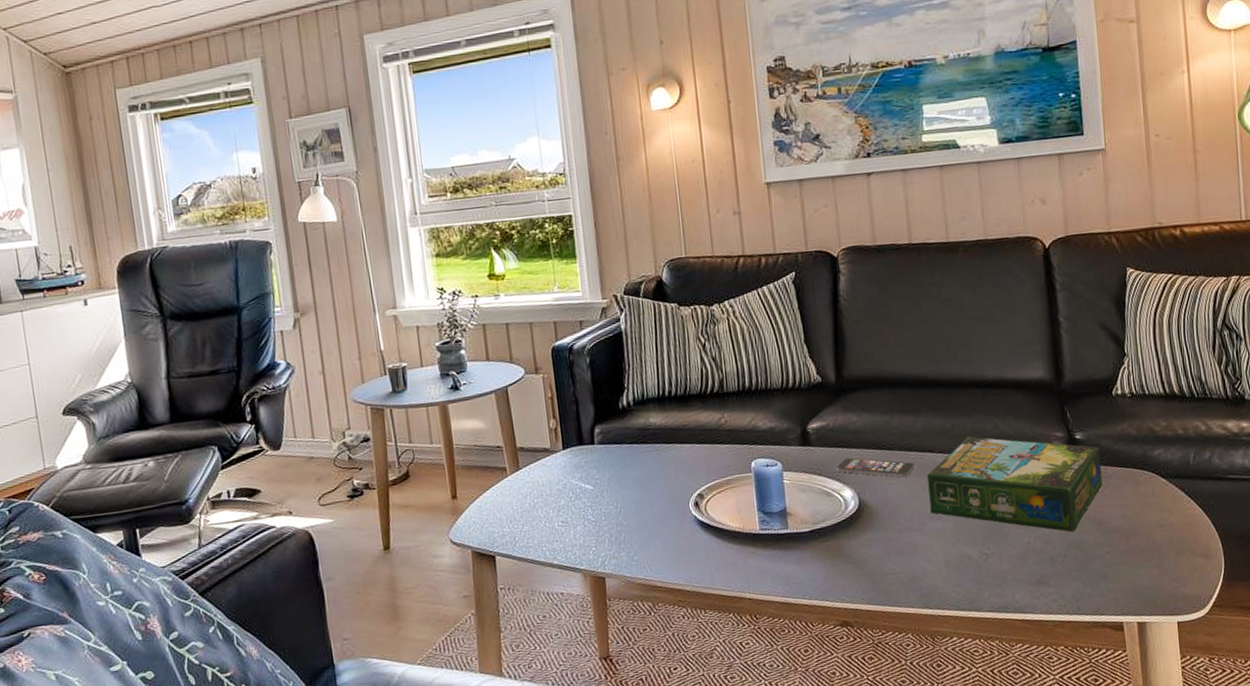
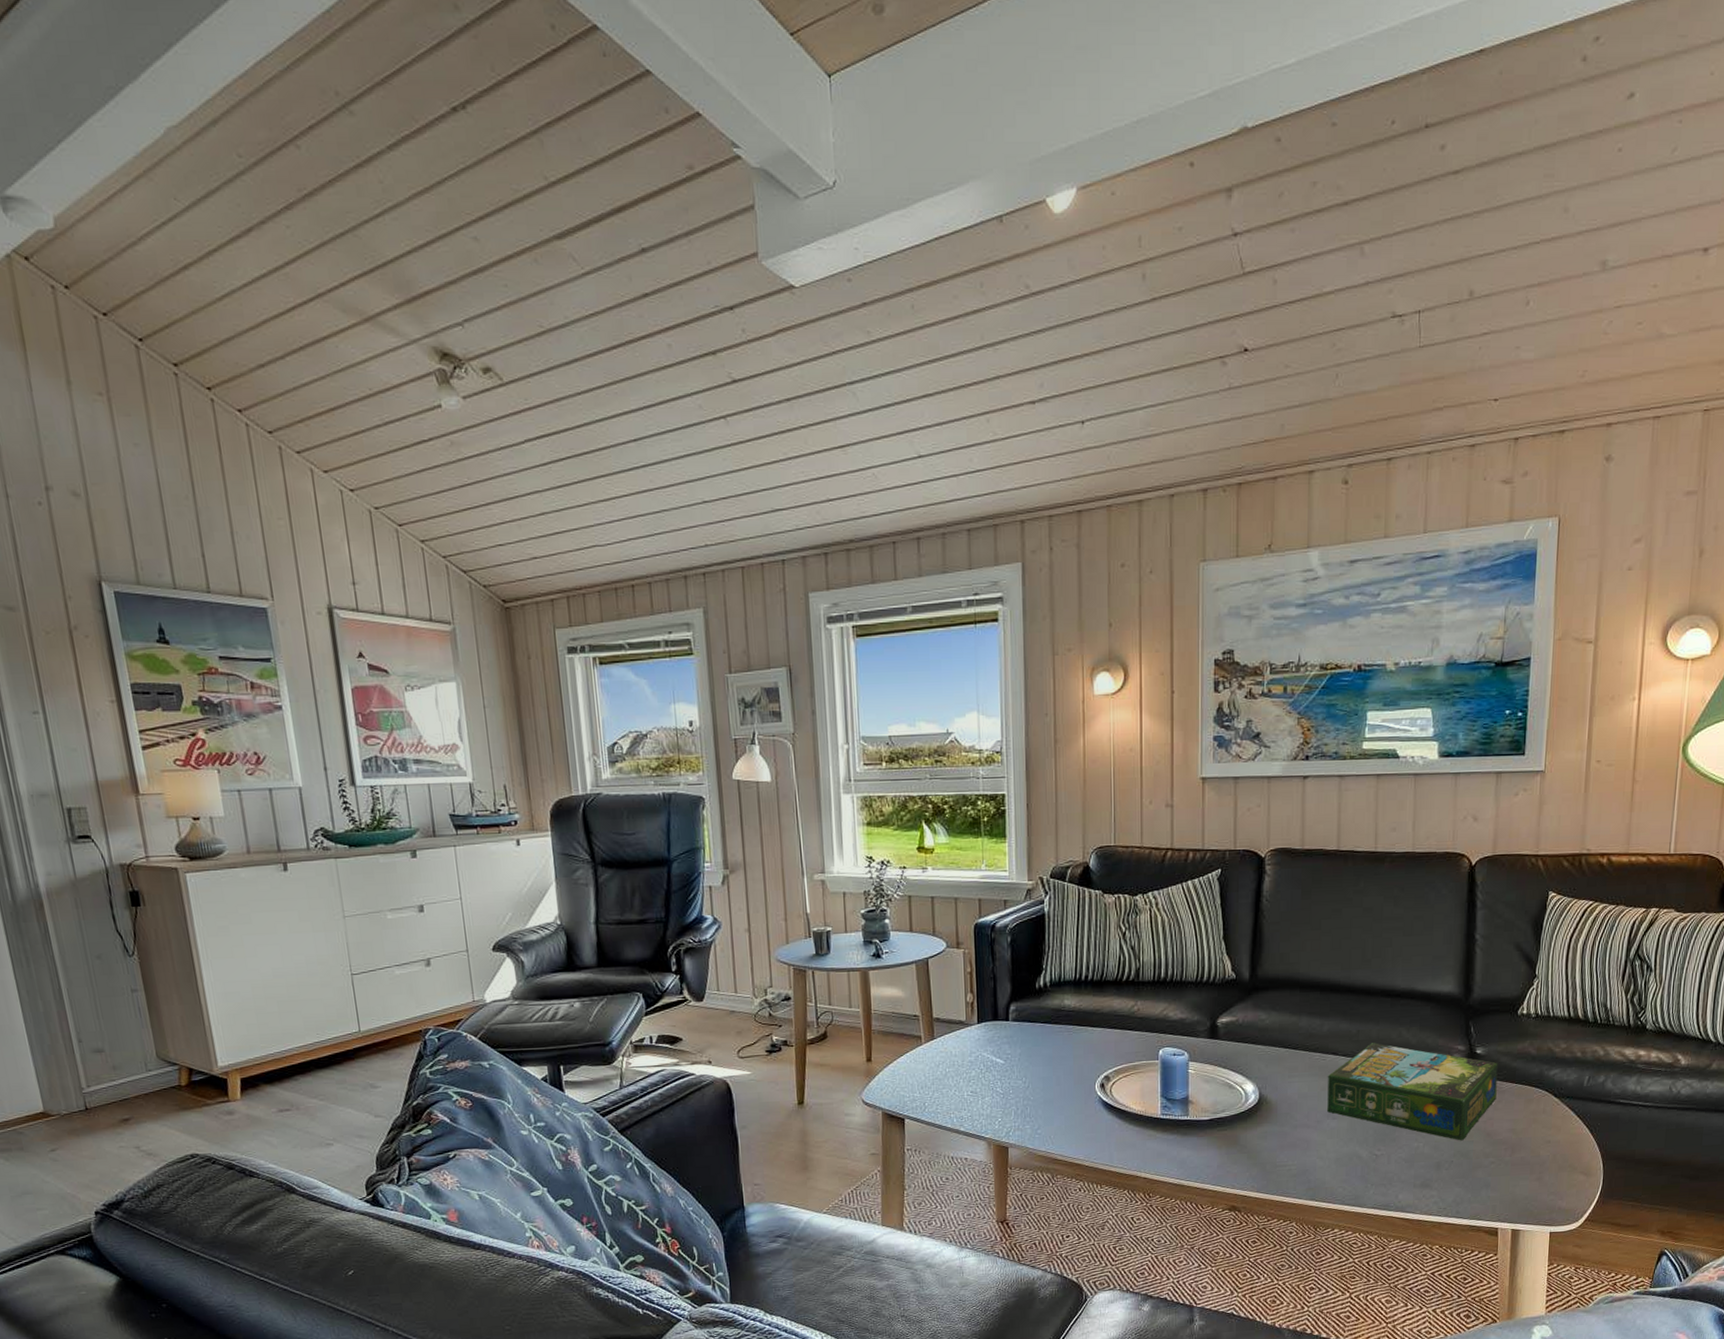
smartphone: present [836,458,915,478] -> none [1241,1054,1317,1076]

